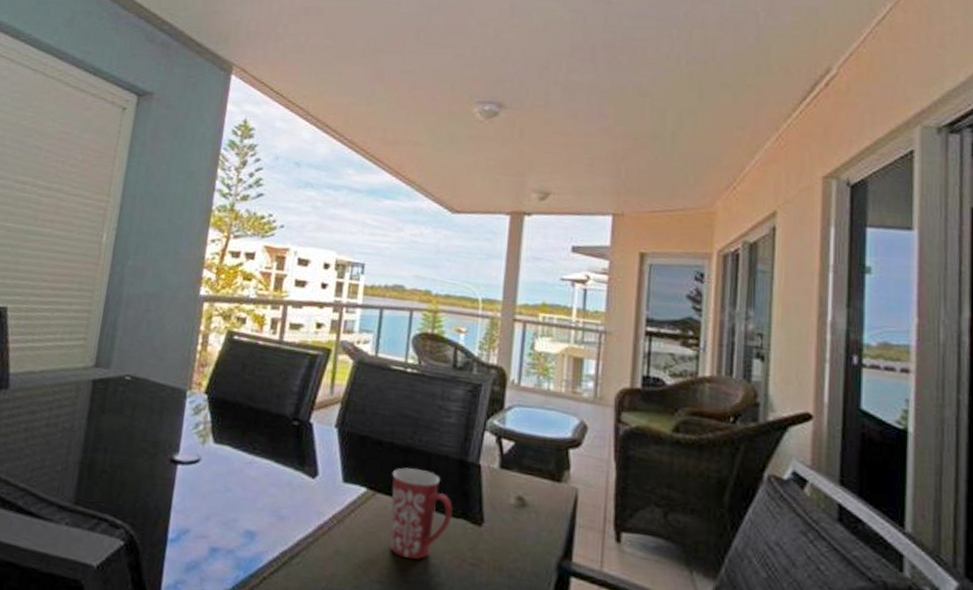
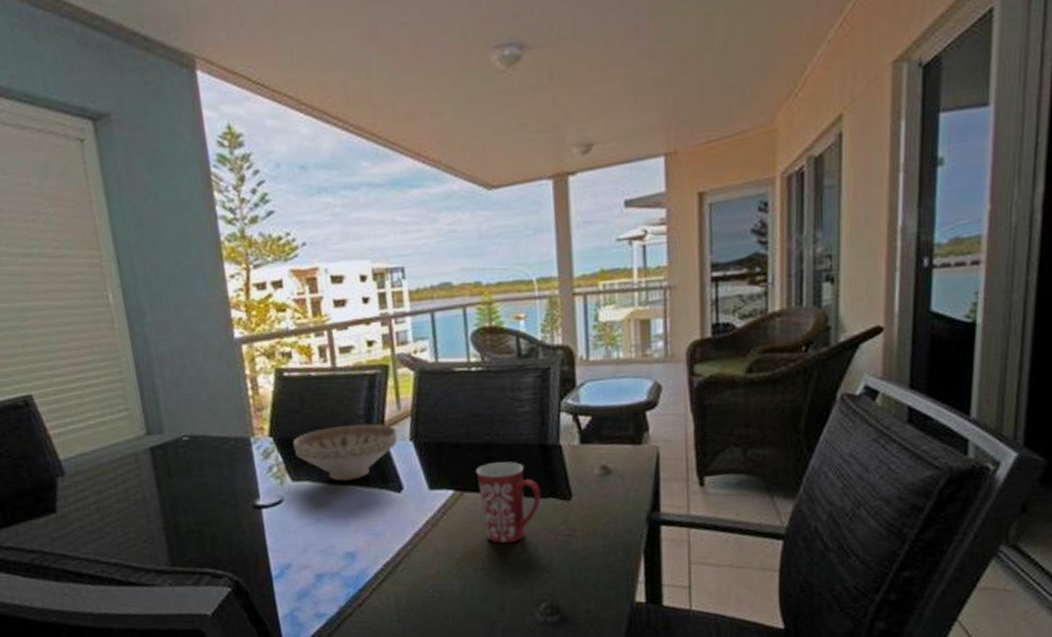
decorative bowl: none [224,396,325,455] -> present [293,423,398,481]

